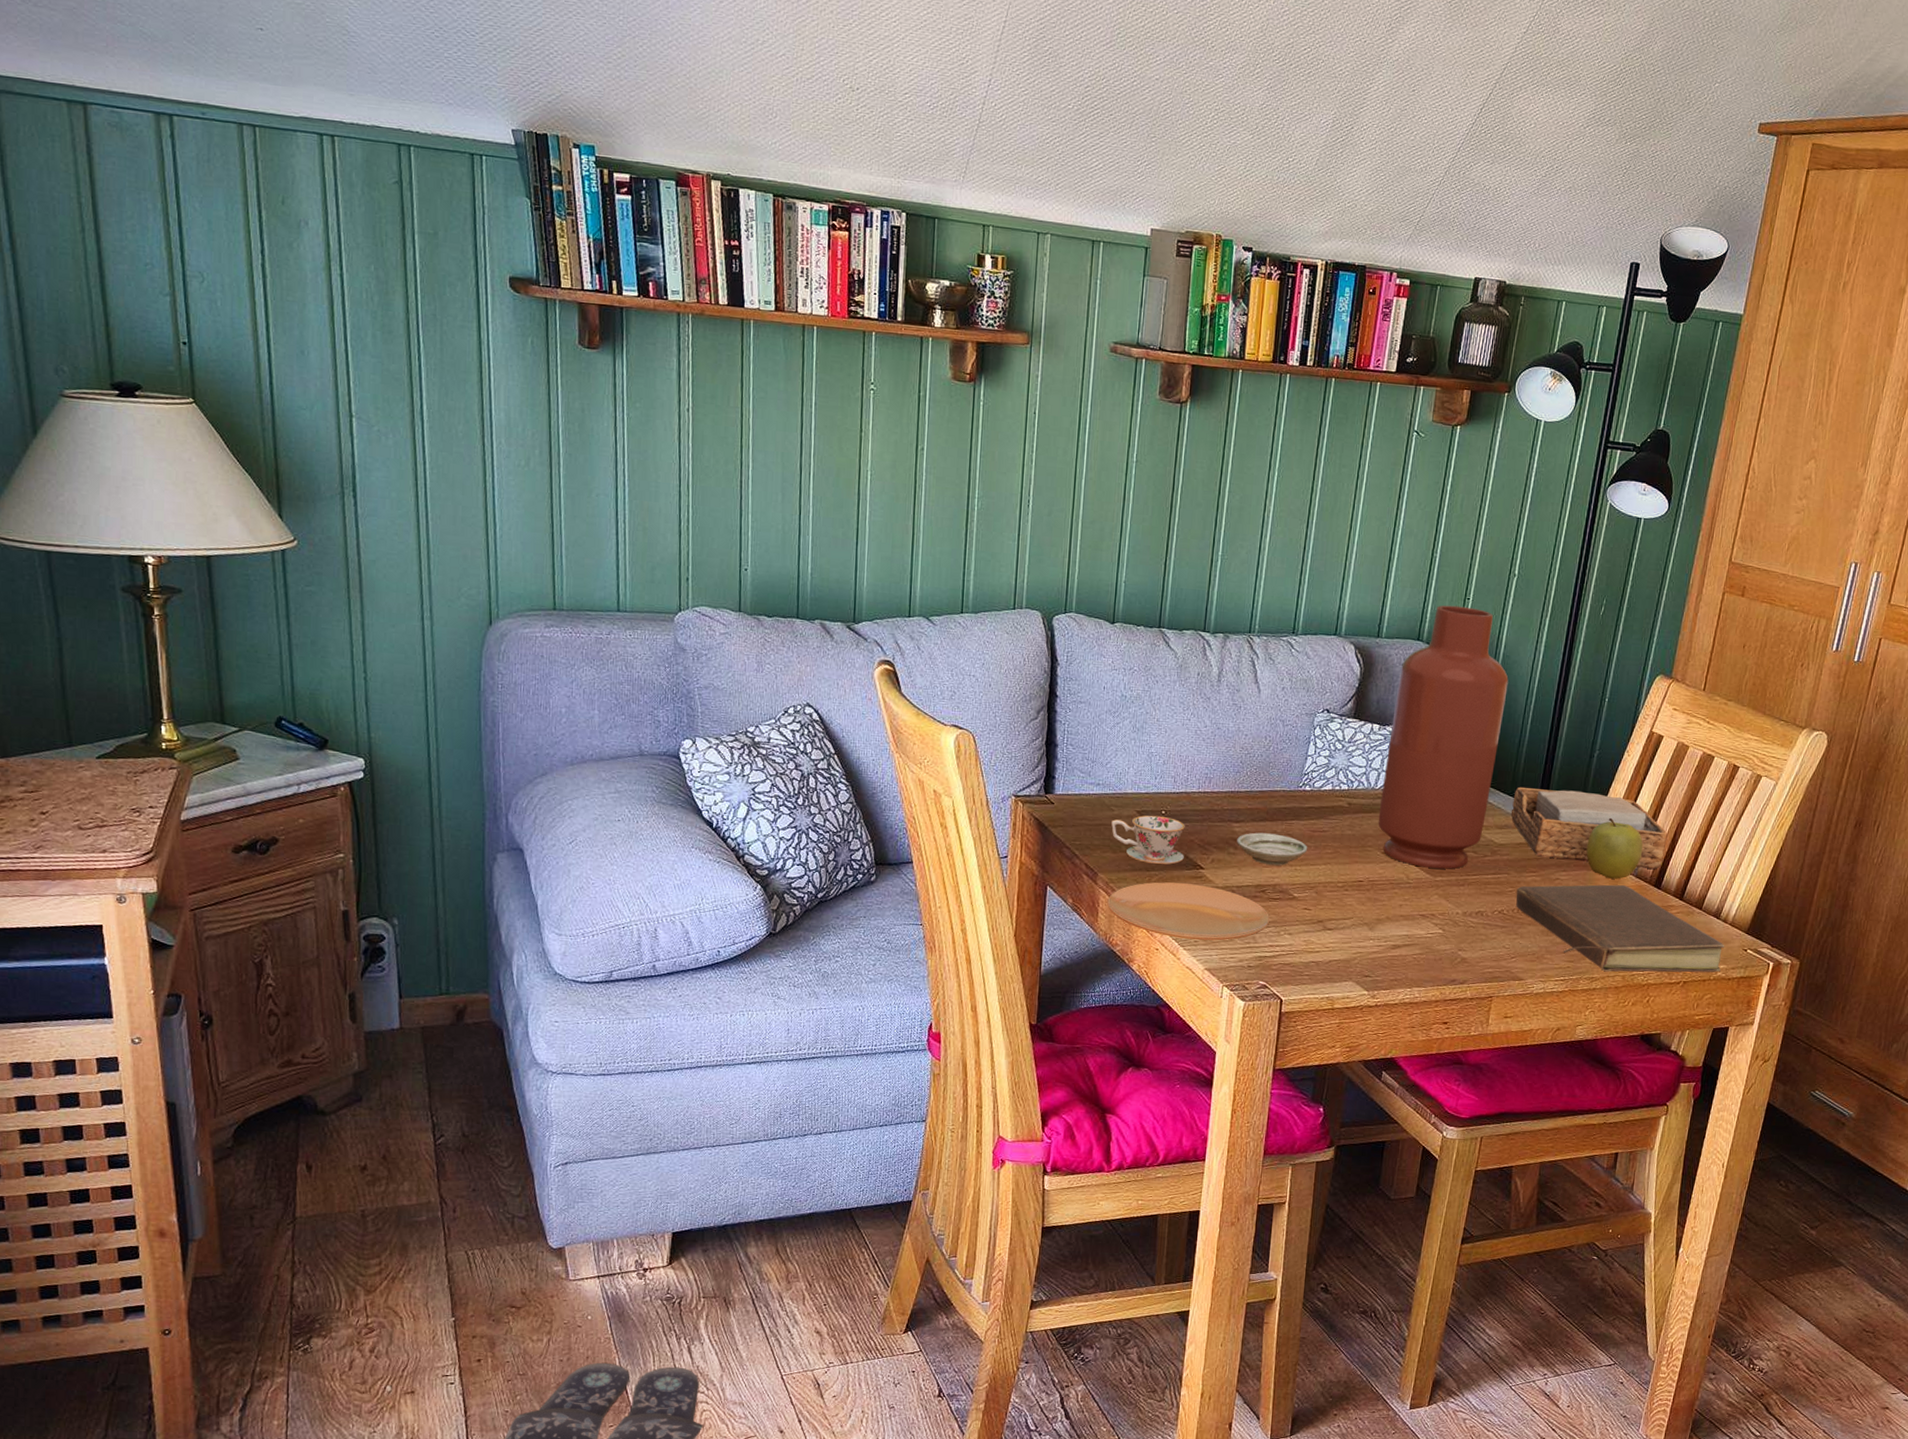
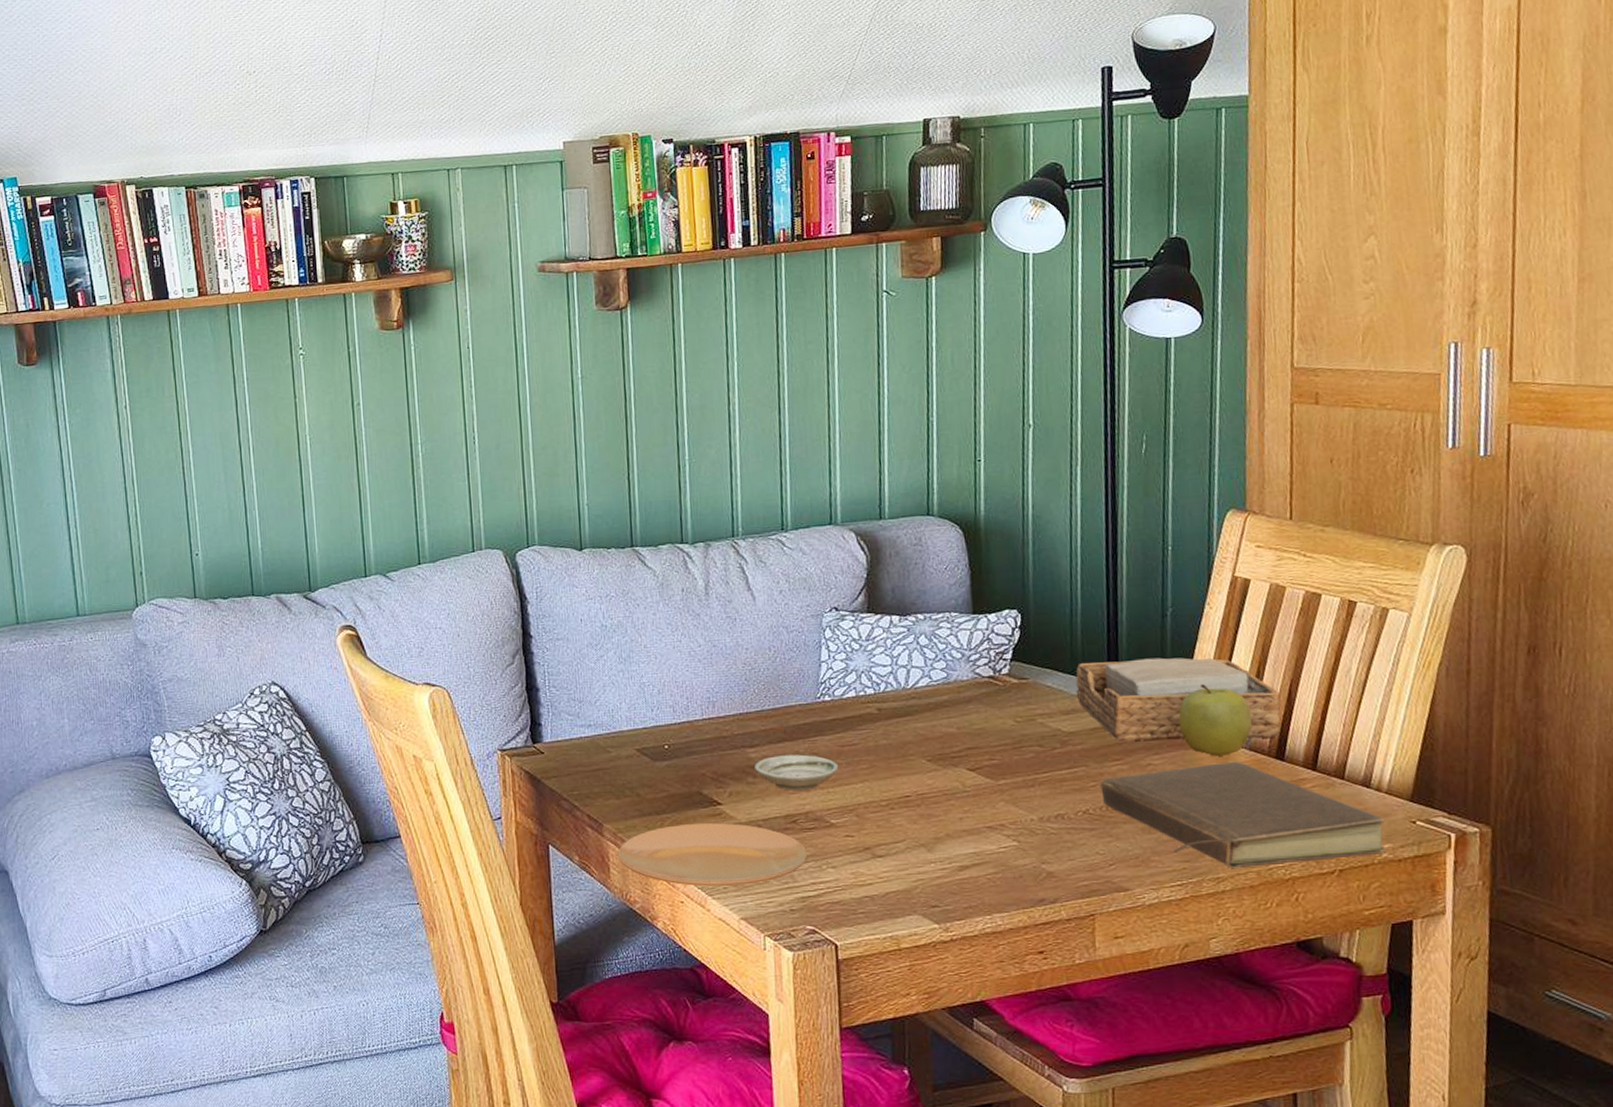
teacup: present [1111,815,1185,865] -> none [610,751,697,806]
vase: present [1378,605,1509,869] -> none [913,469,1046,771]

